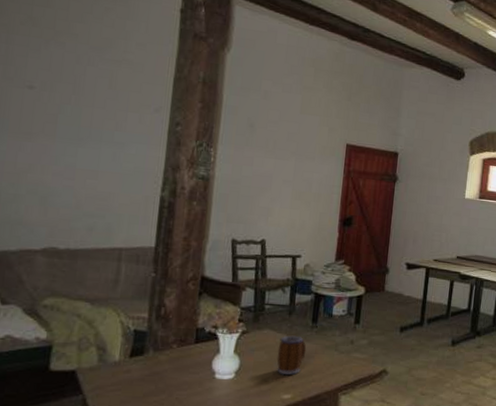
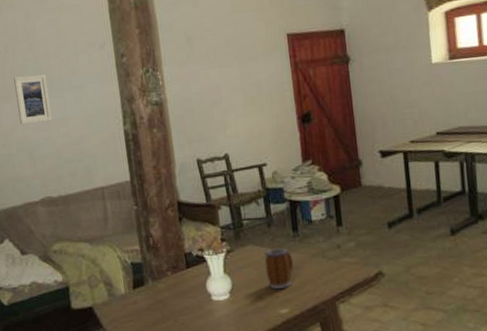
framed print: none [39,116,85,170] -> present [14,74,53,125]

